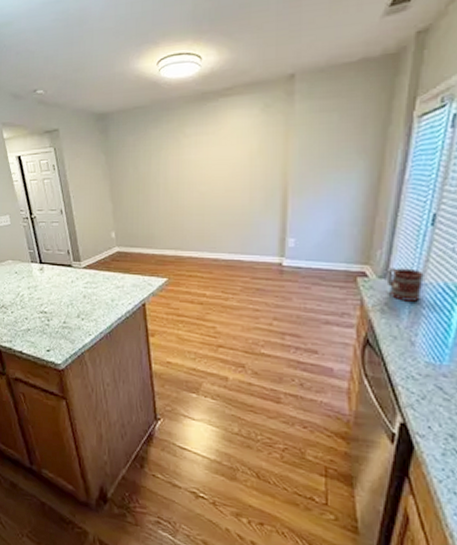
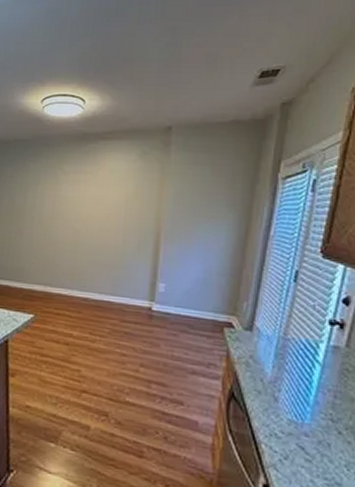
mug: present [388,268,424,302] -> none [253,320,287,356]

